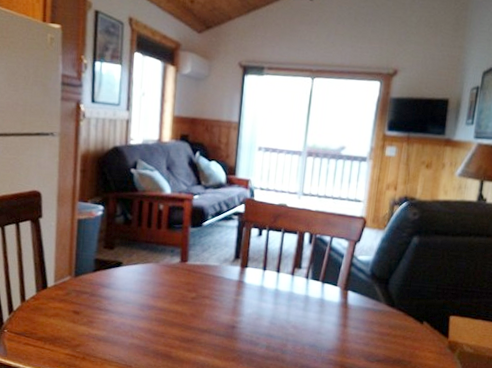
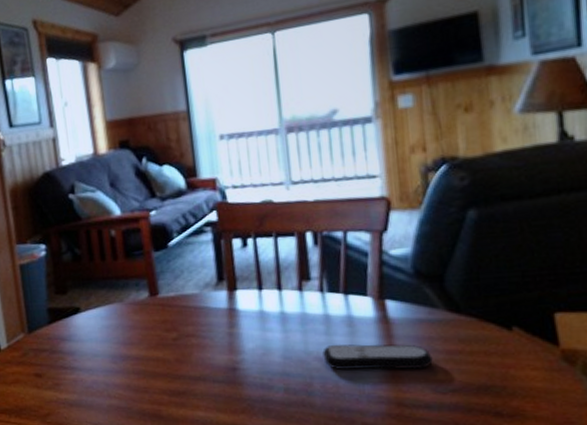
remote control: none [298,318,370,343] -> present [322,344,433,370]

